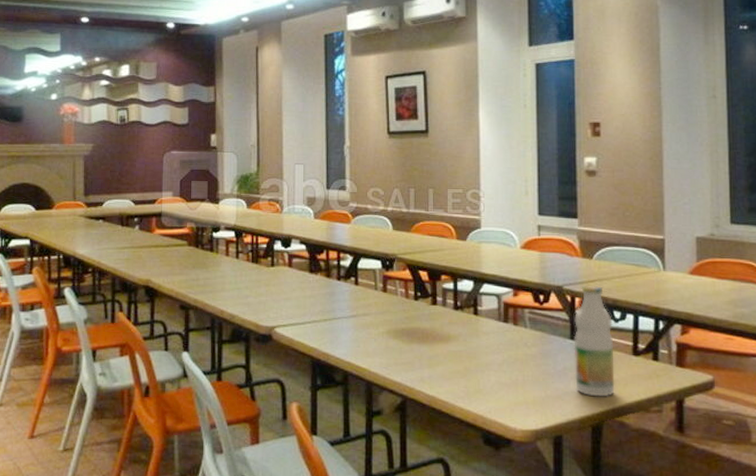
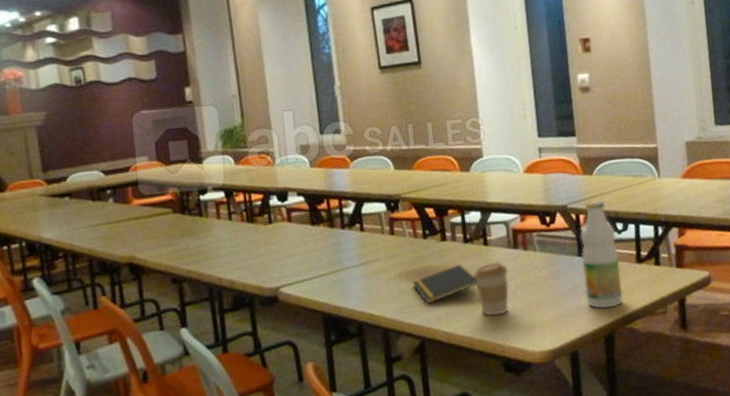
notepad: none [400,330,464,365] -> present [412,265,478,304]
coffee cup: none [460,332,496,387] -> present [472,261,509,317]

